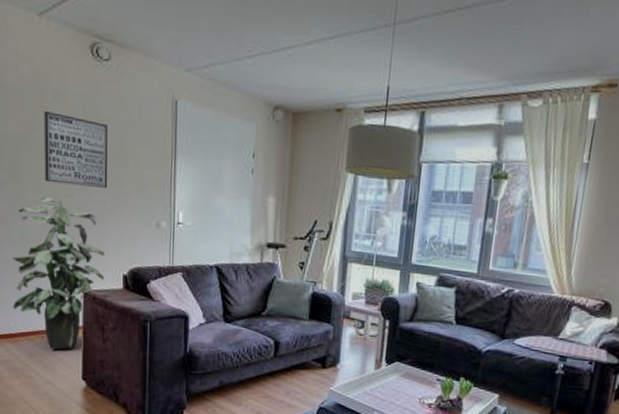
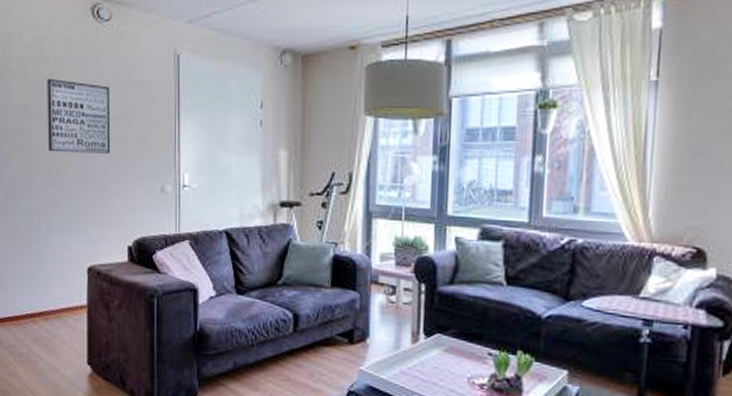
indoor plant: present [12,197,105,350] -> none [17,167,109,332]

